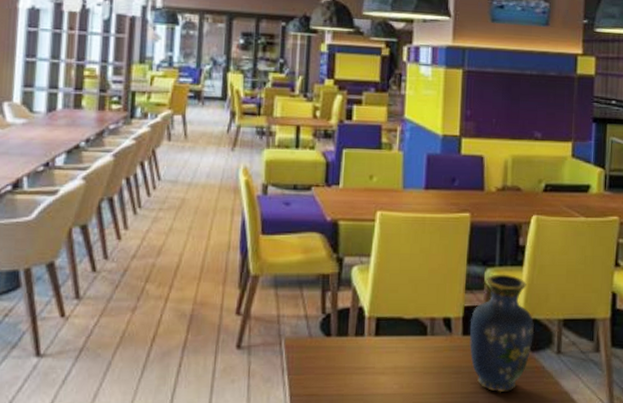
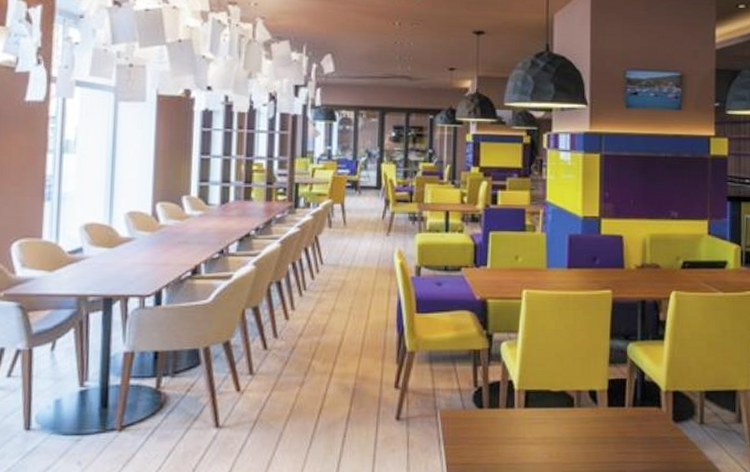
vase: present [469,274,535,393] -> none [614,348,678,462]

